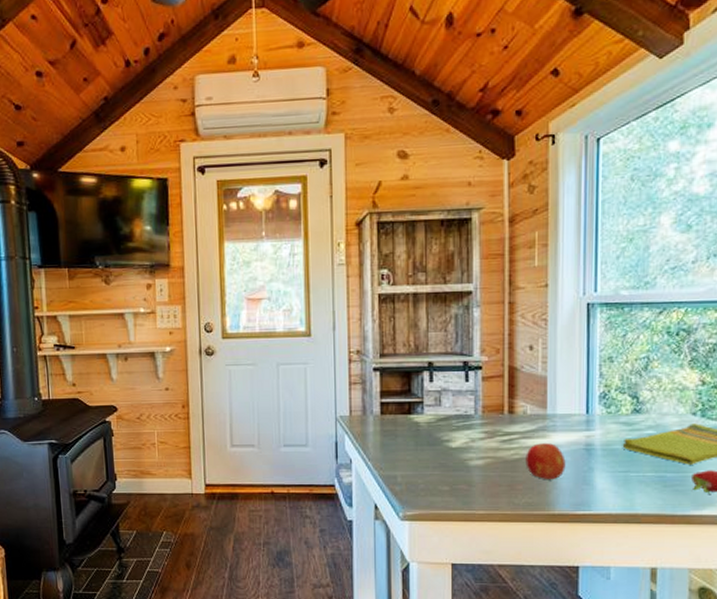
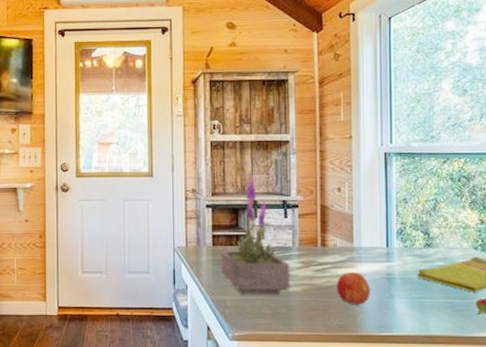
potted plant: none [390,330,471,470] -> present [221,173,290,295]

